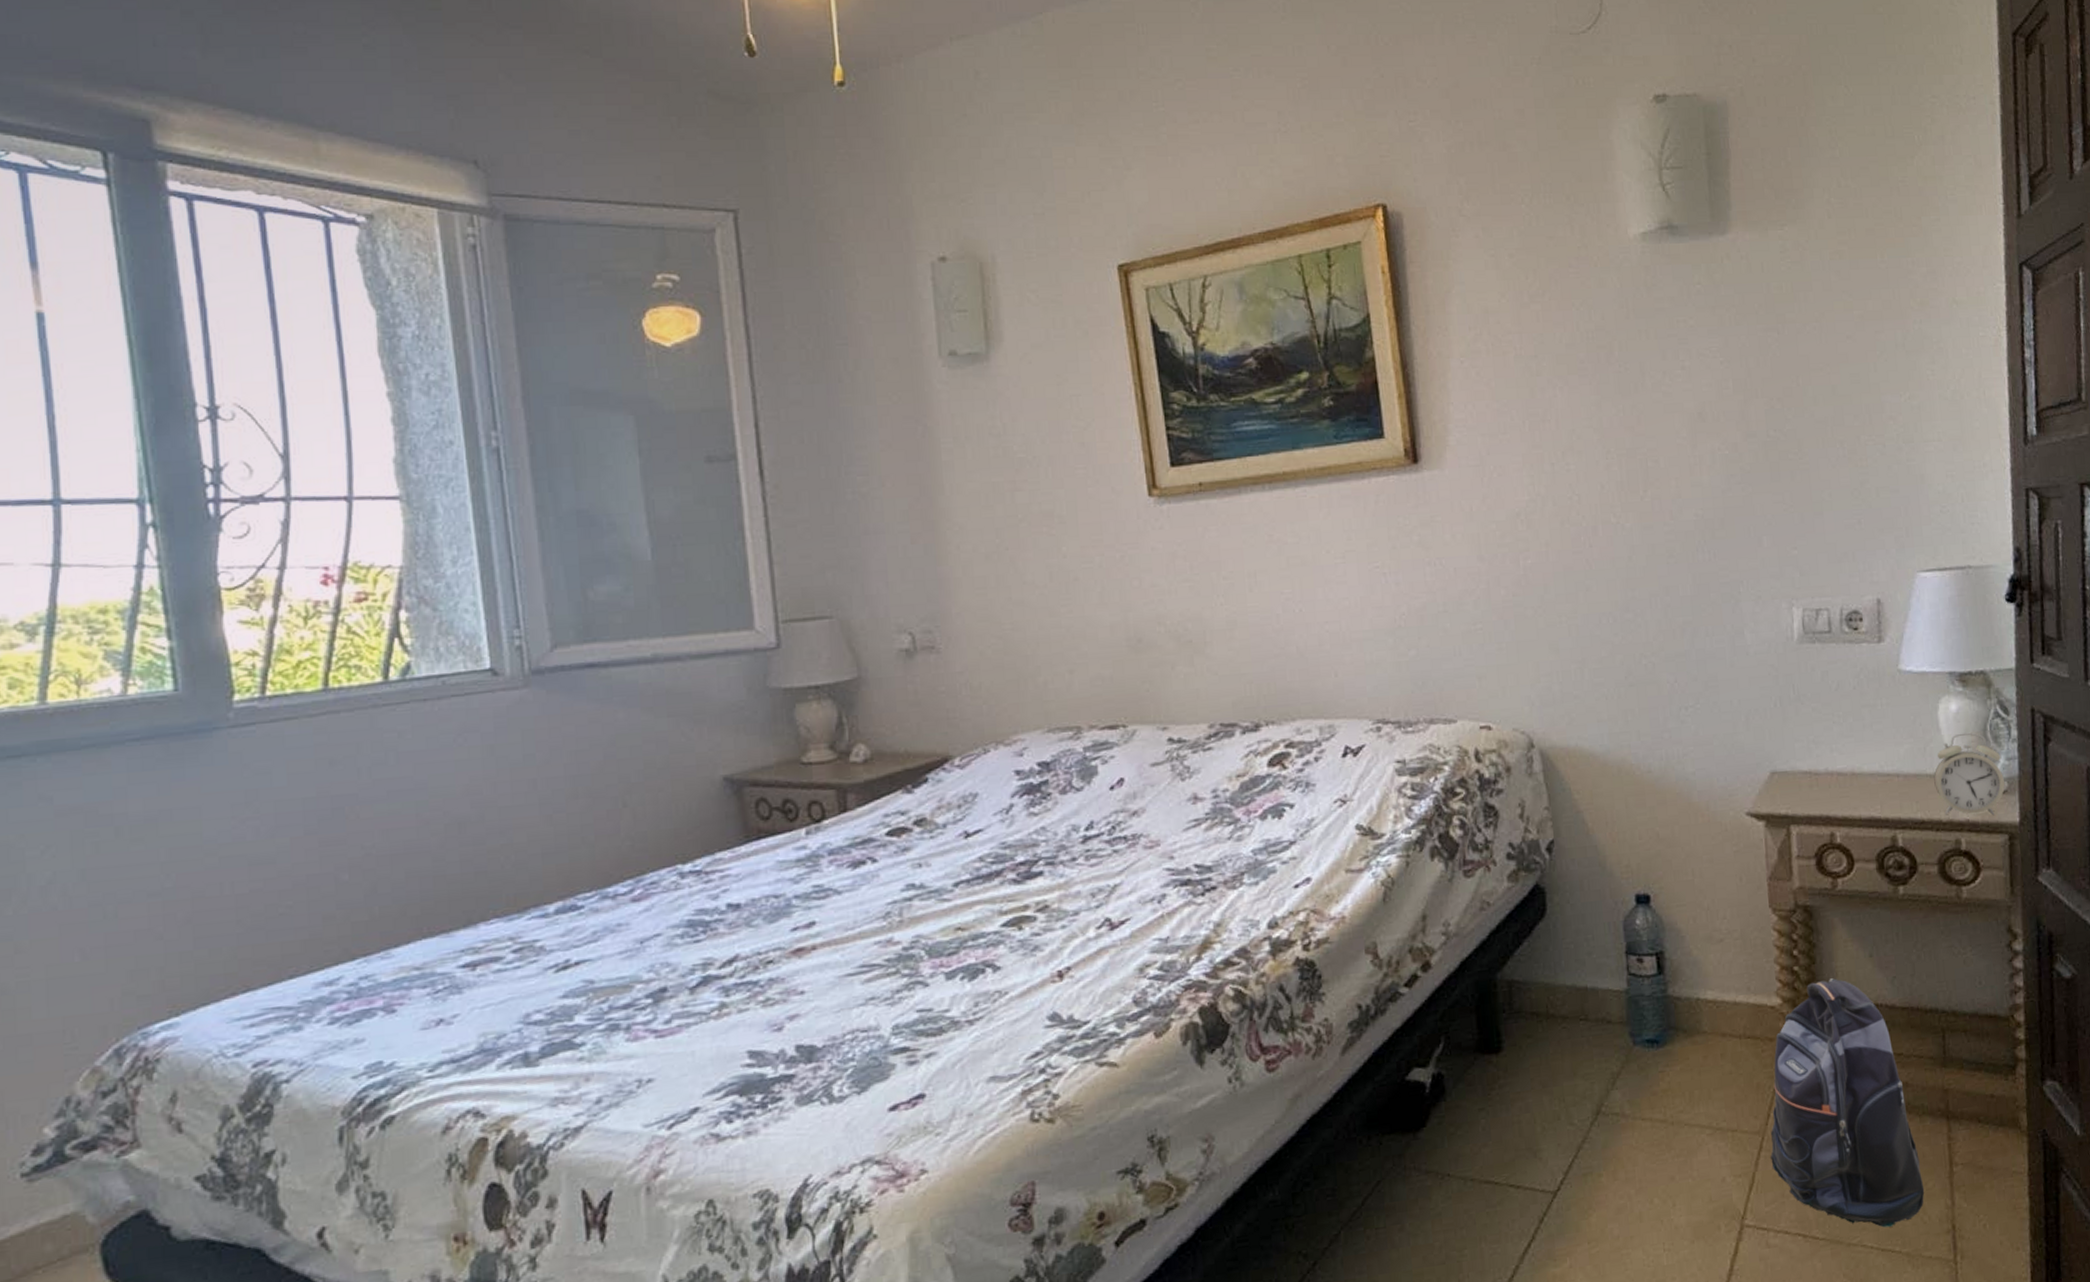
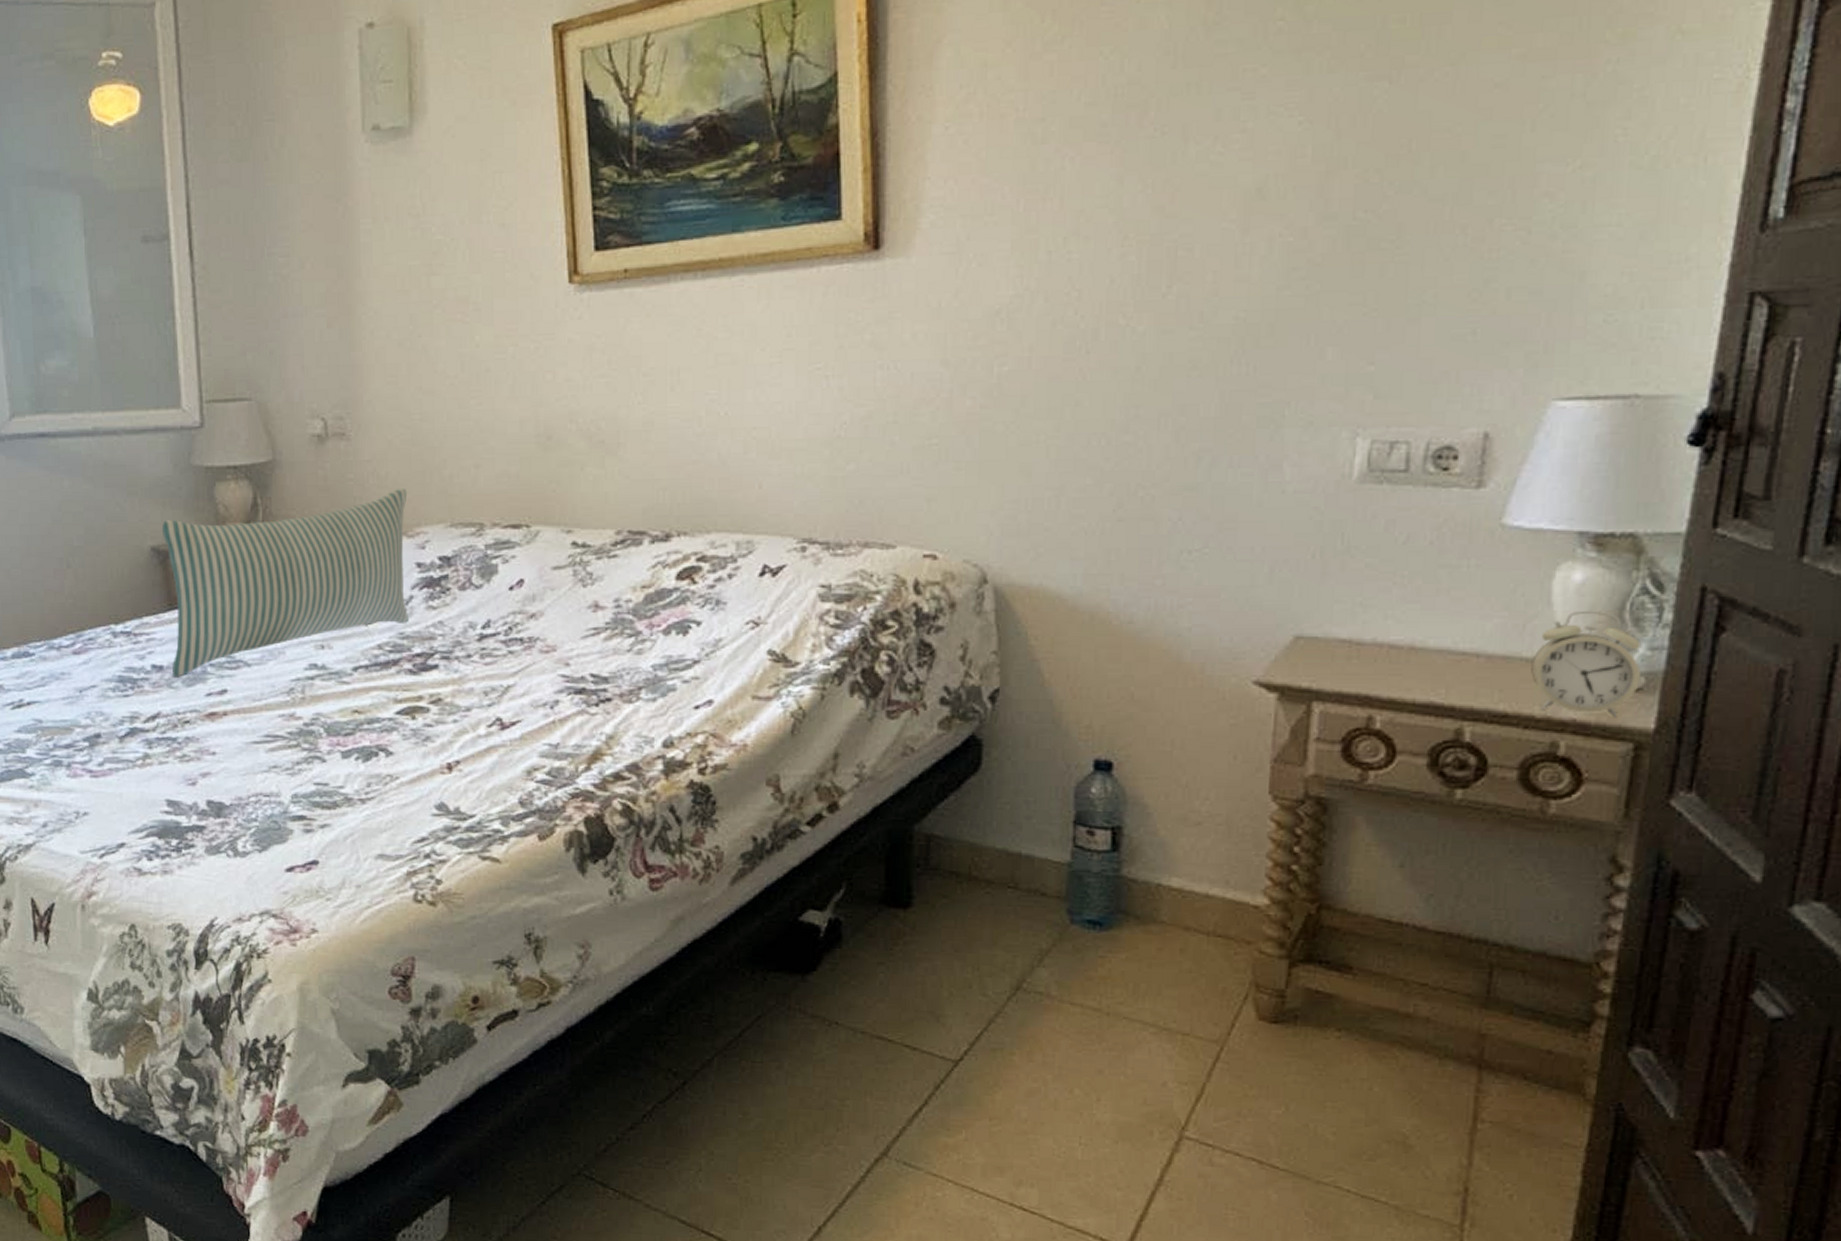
pillow: none [736,698,1010,915] -> present [162,489,408,677]
backpack: present [1770,978,1925,1228] -> none [1229,885,1432,1173]

